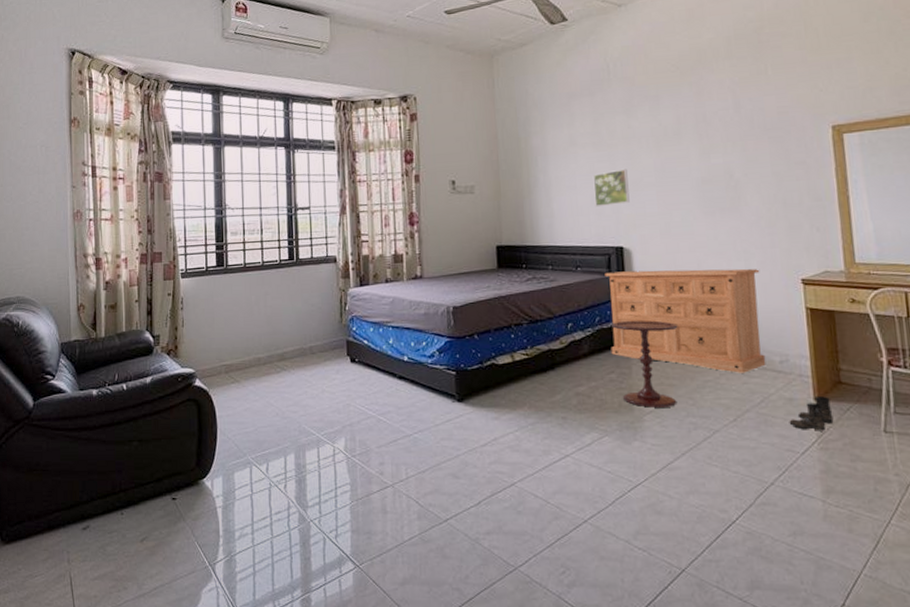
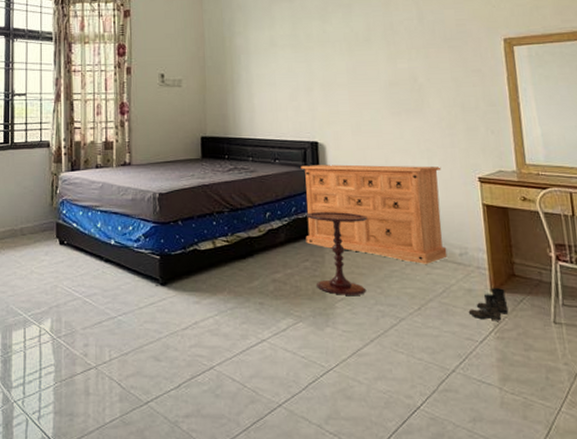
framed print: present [593,168,630,207] -> none [291,69,324,104]

